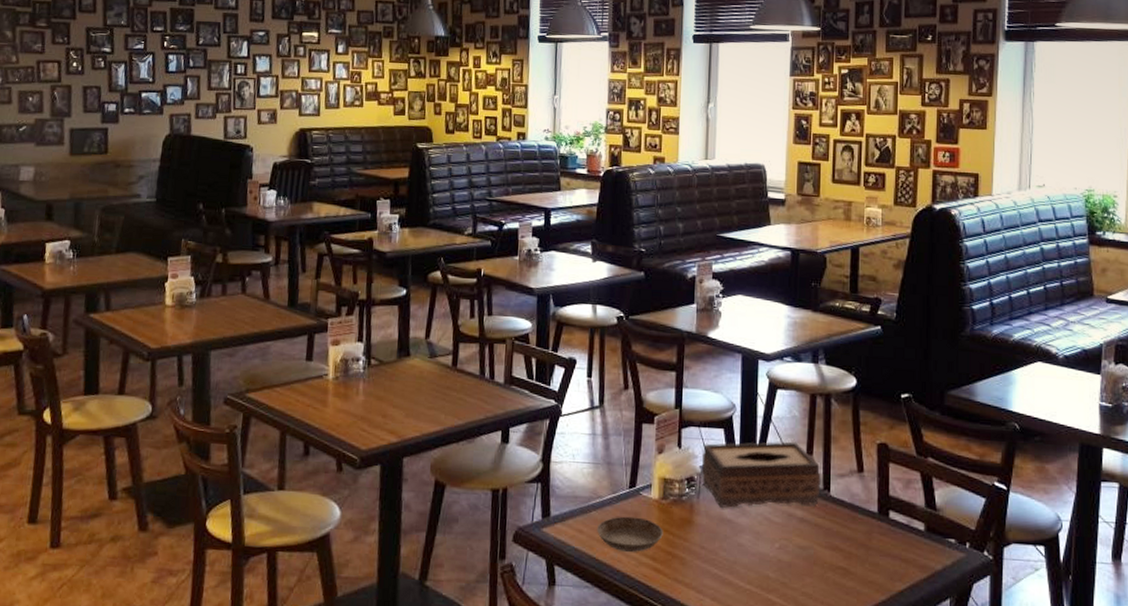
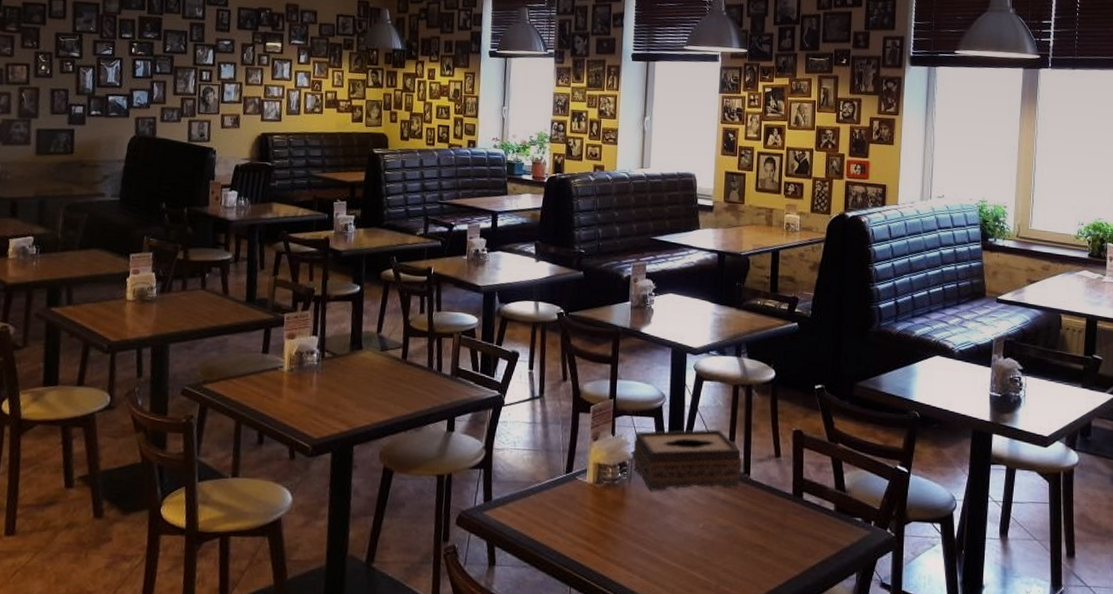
saucer: present [597,516,663,552] -> none [535,499,597,533]

